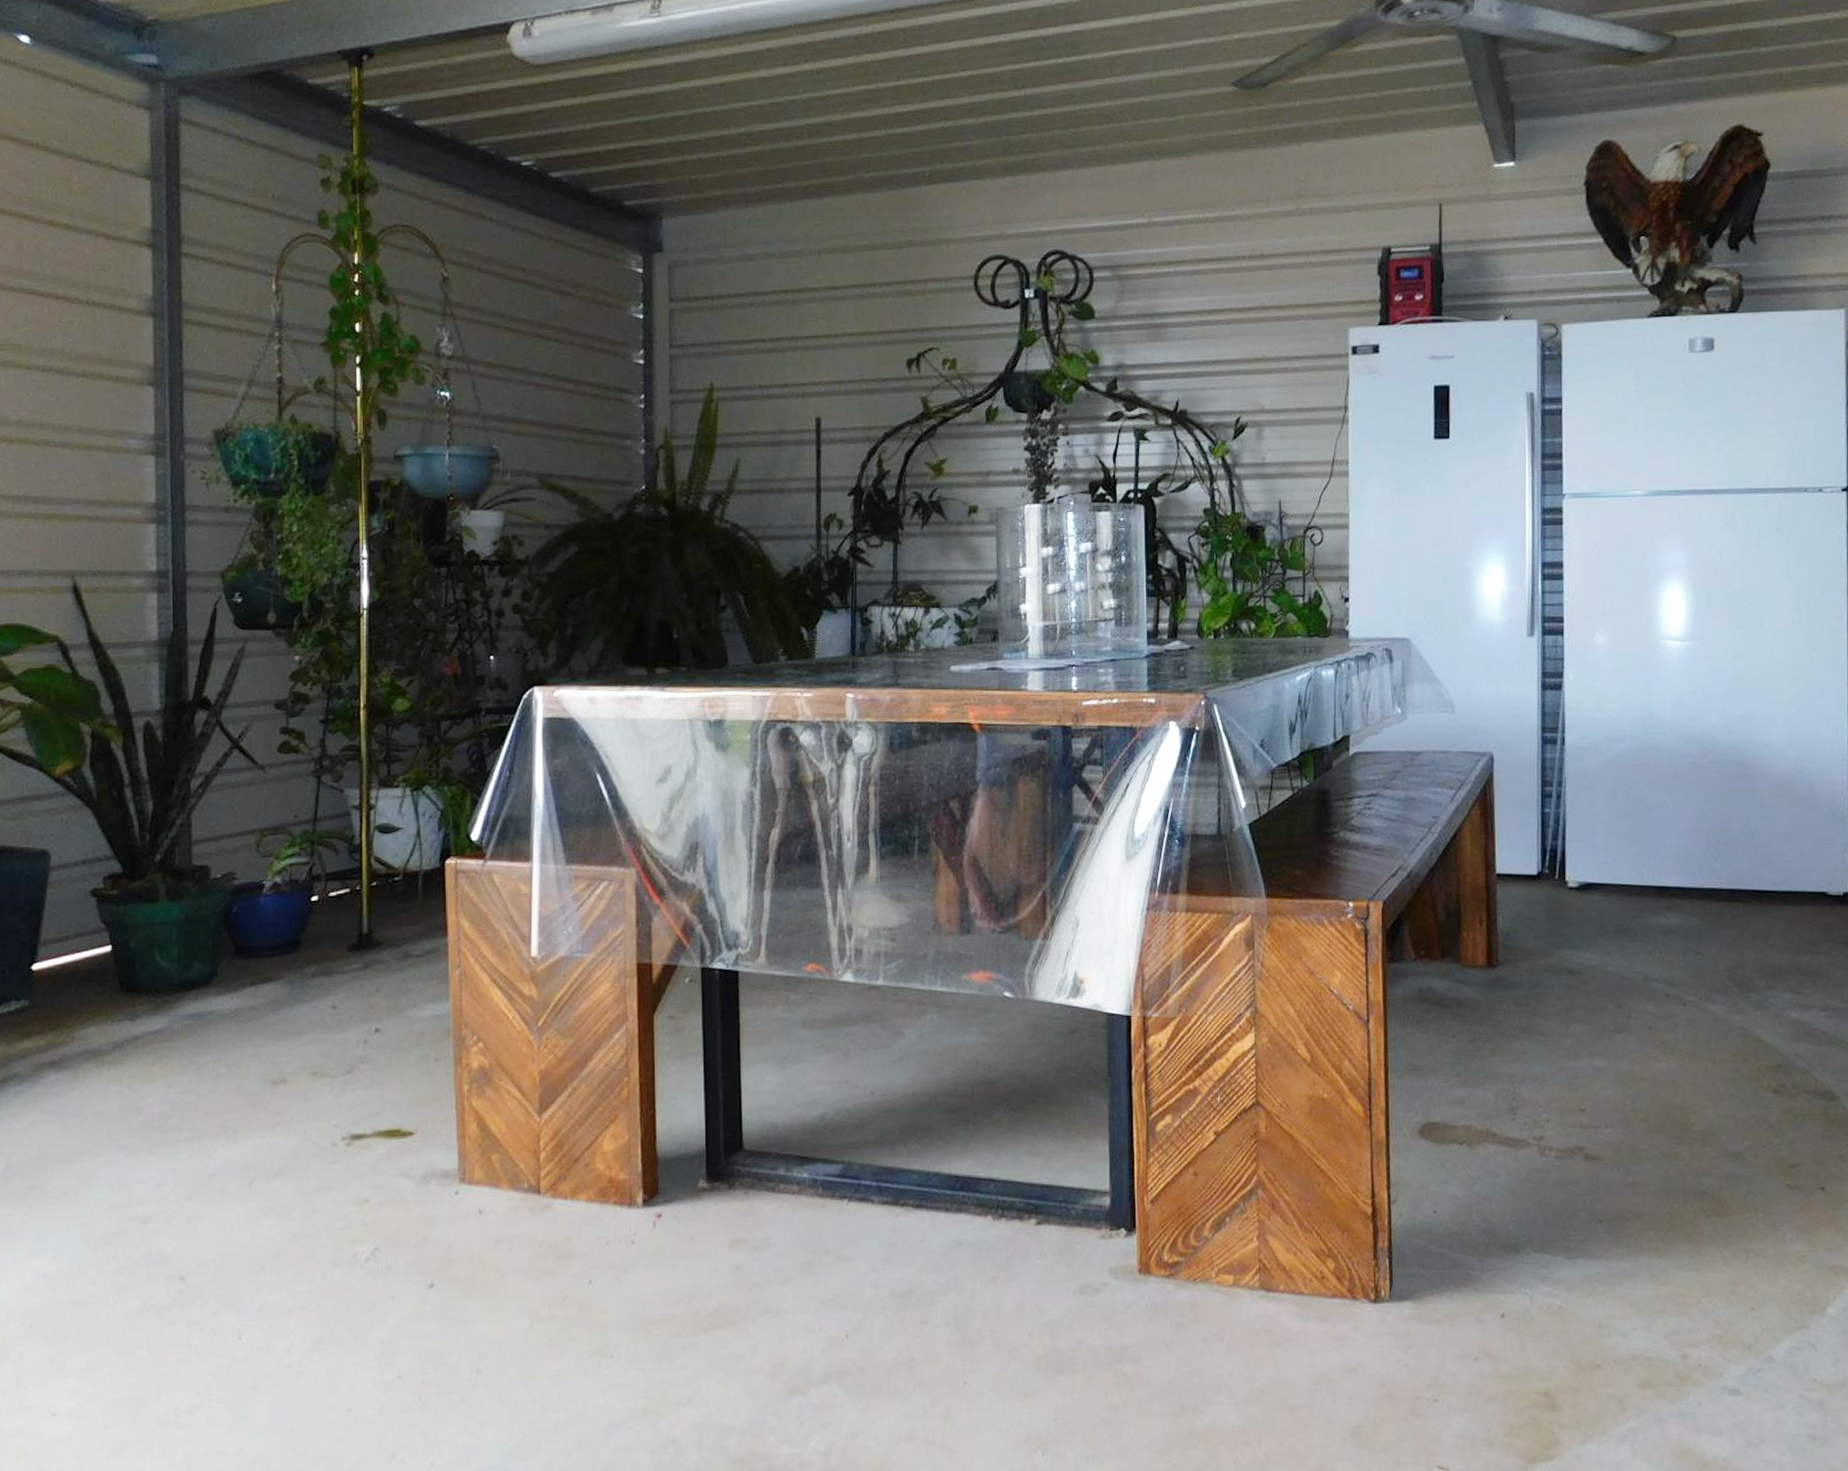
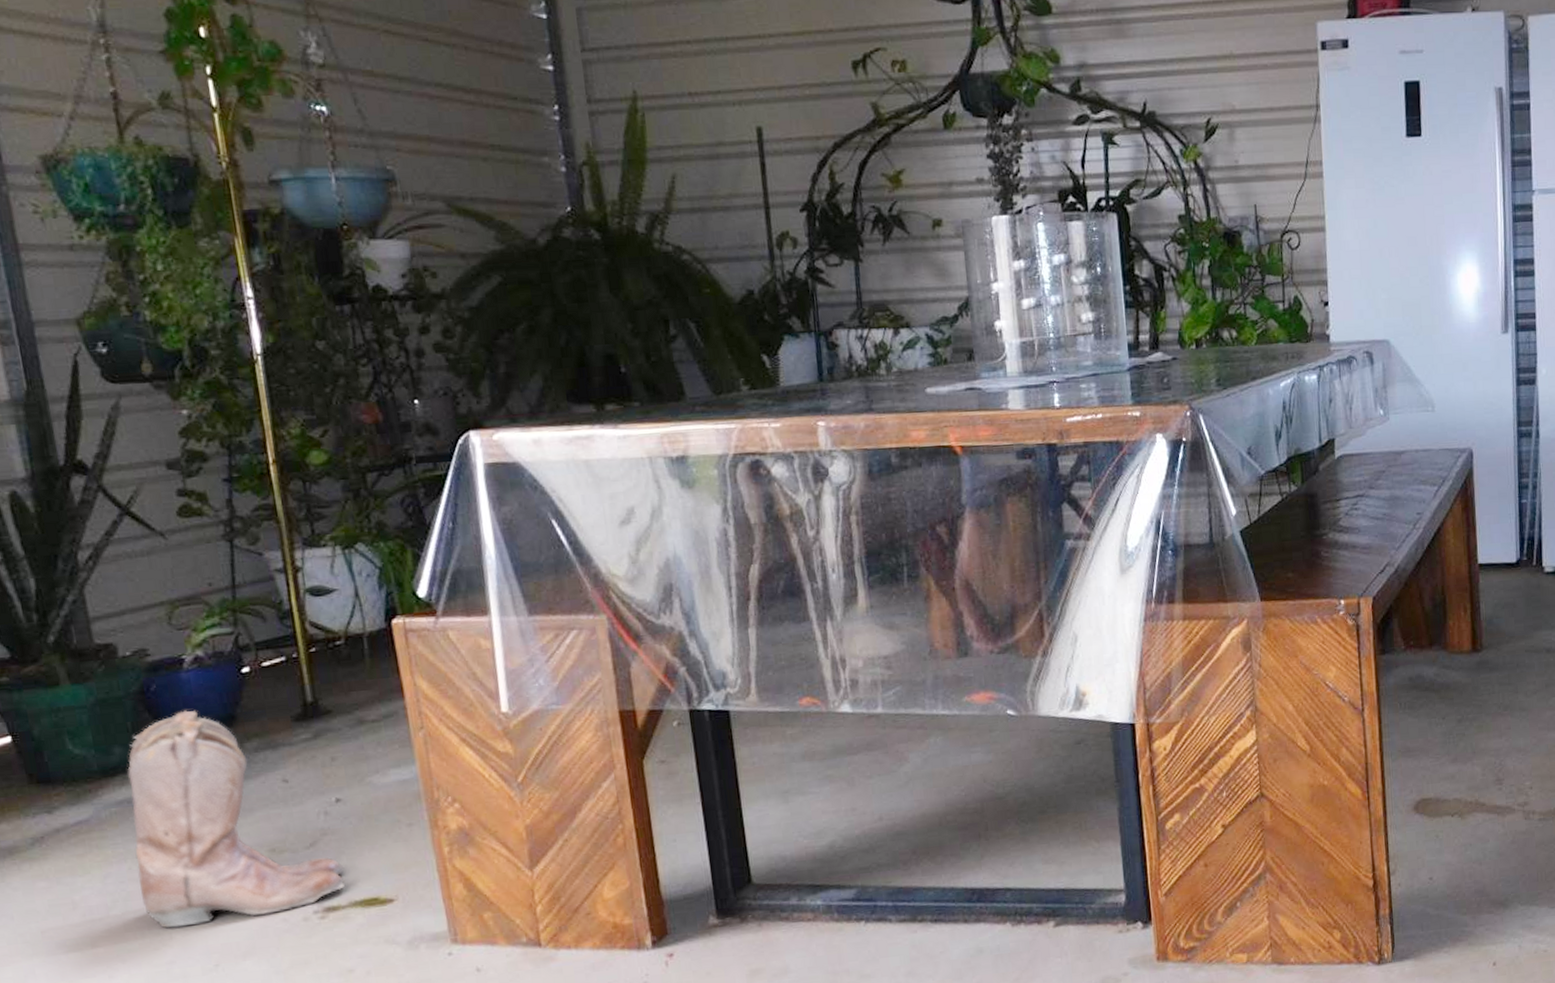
boots: none [197,933,374,1142] -> present [127,710,345,929]

